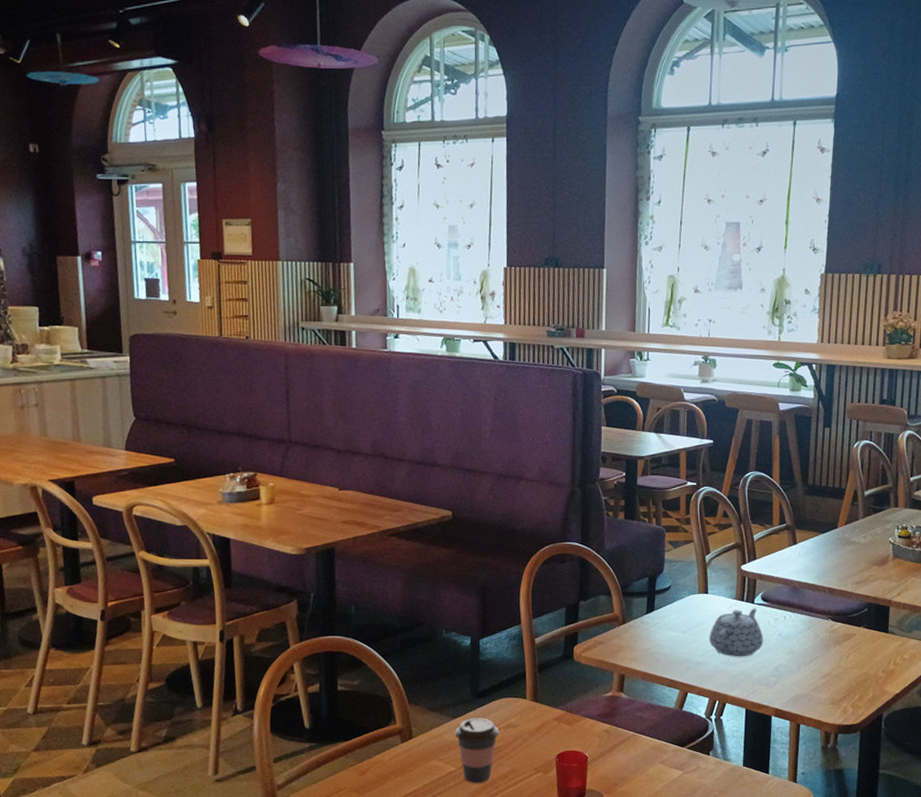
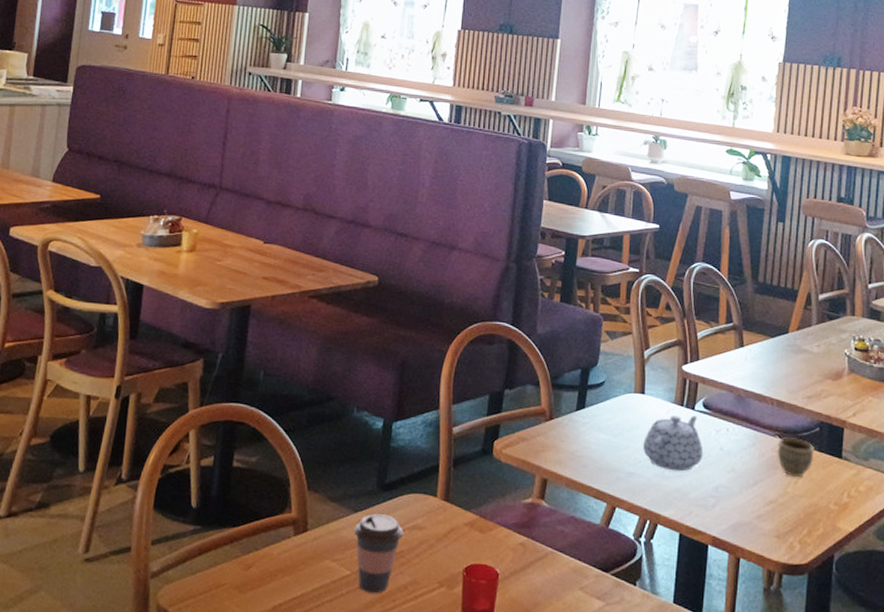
cup: none [831,618,863,653] -> present [778,436,814,478]

